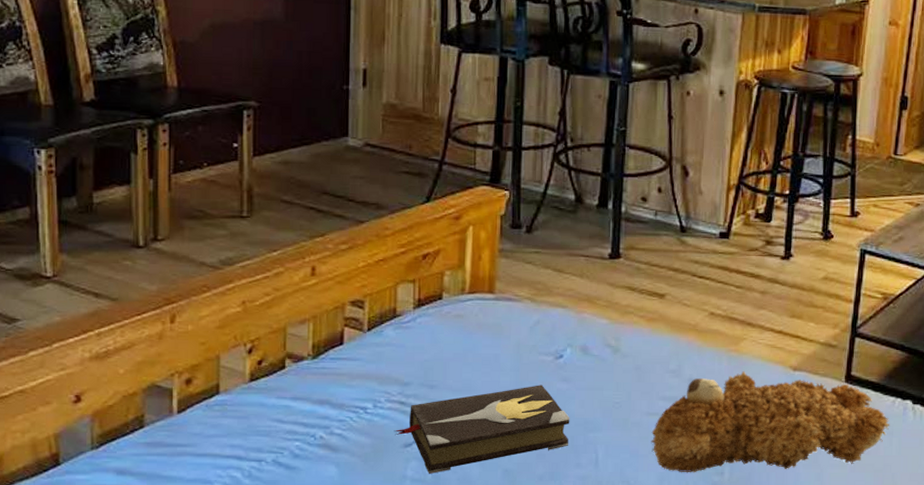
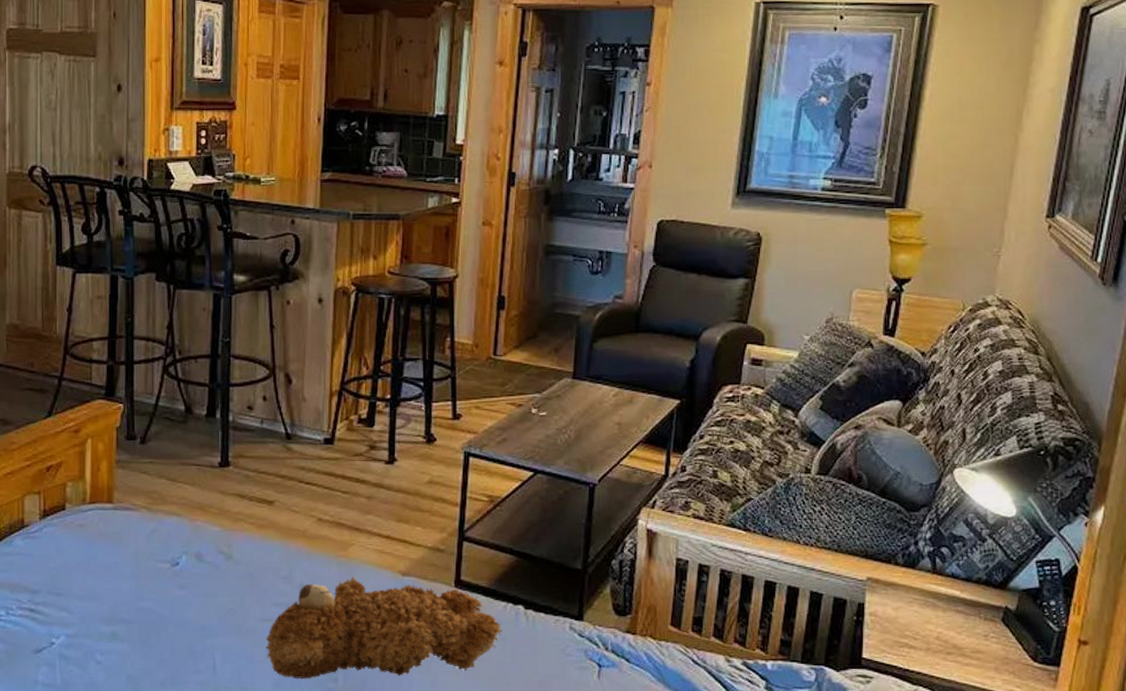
hardback book: present [395,385,570,474] -> none [26,592,188,679]

